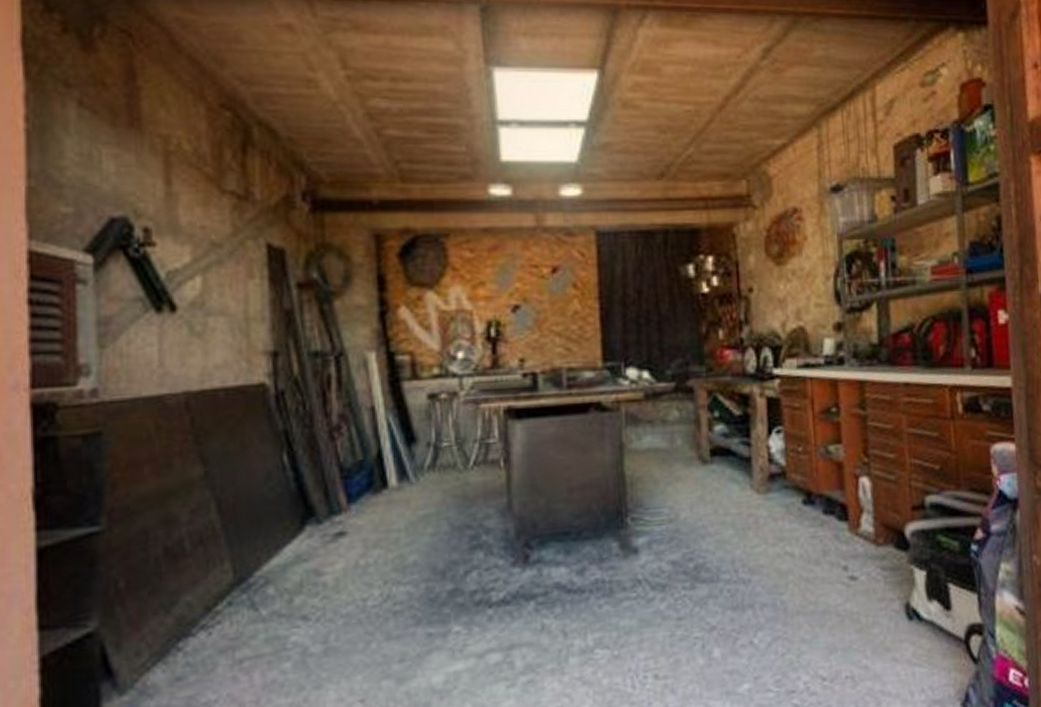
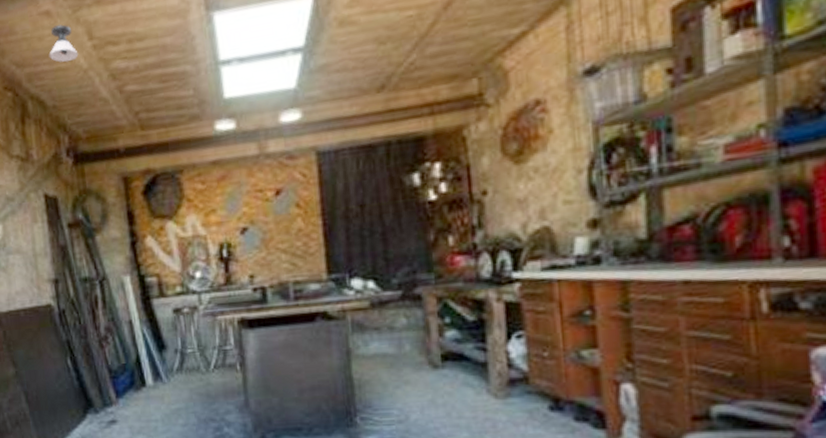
light fixture: none [287,44,327,89] -> present [49,24,79,63]

